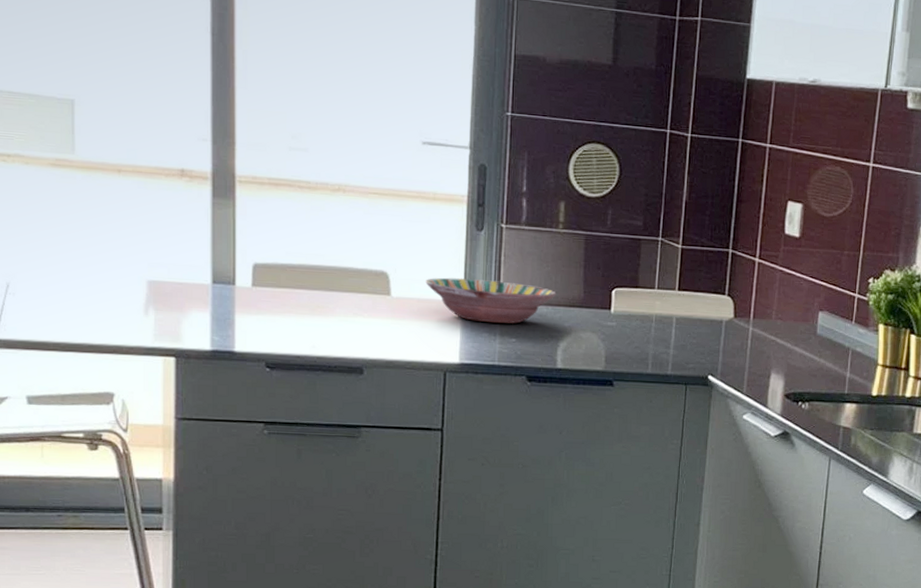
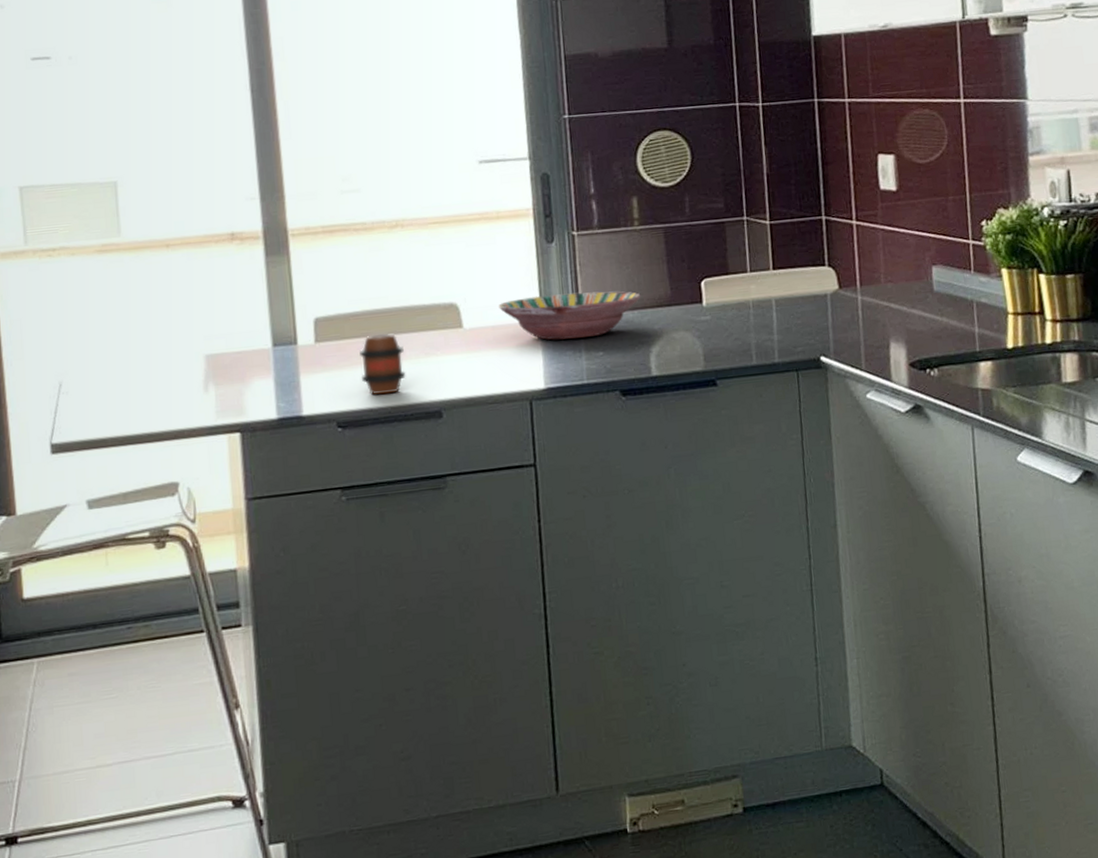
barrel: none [293,287,334,345] -> present [359,333,406,395]

